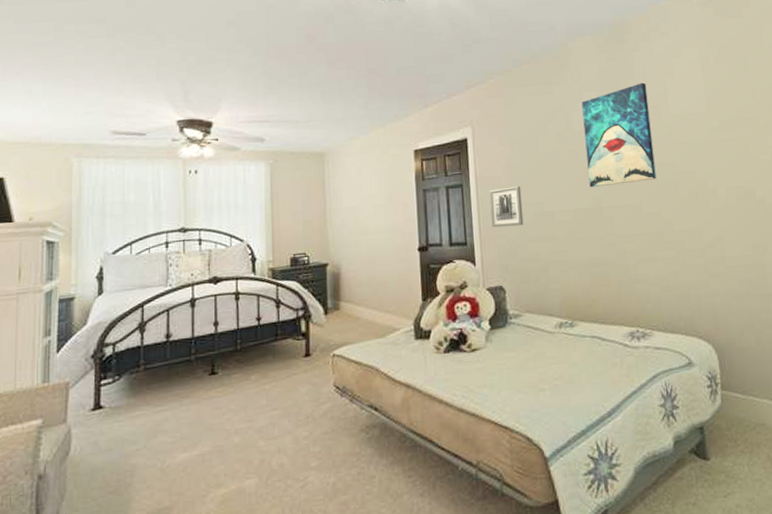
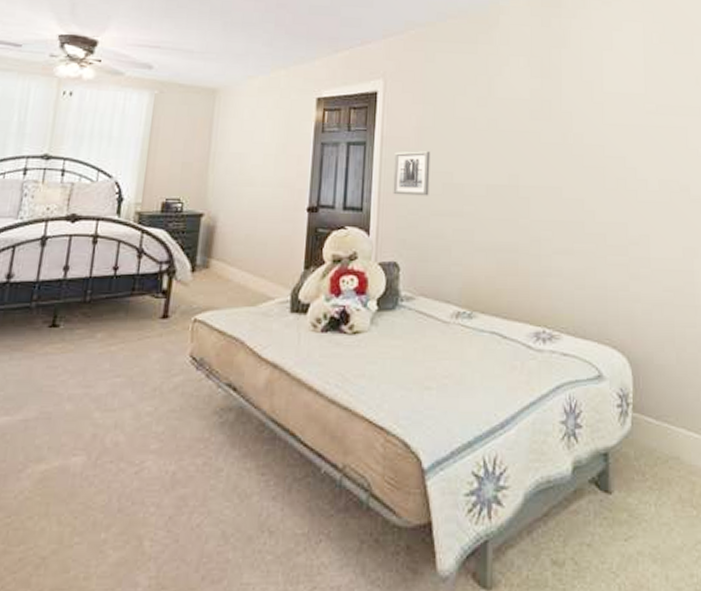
wall art: present [581,82,657,188] -> none [507,53,582,163]

